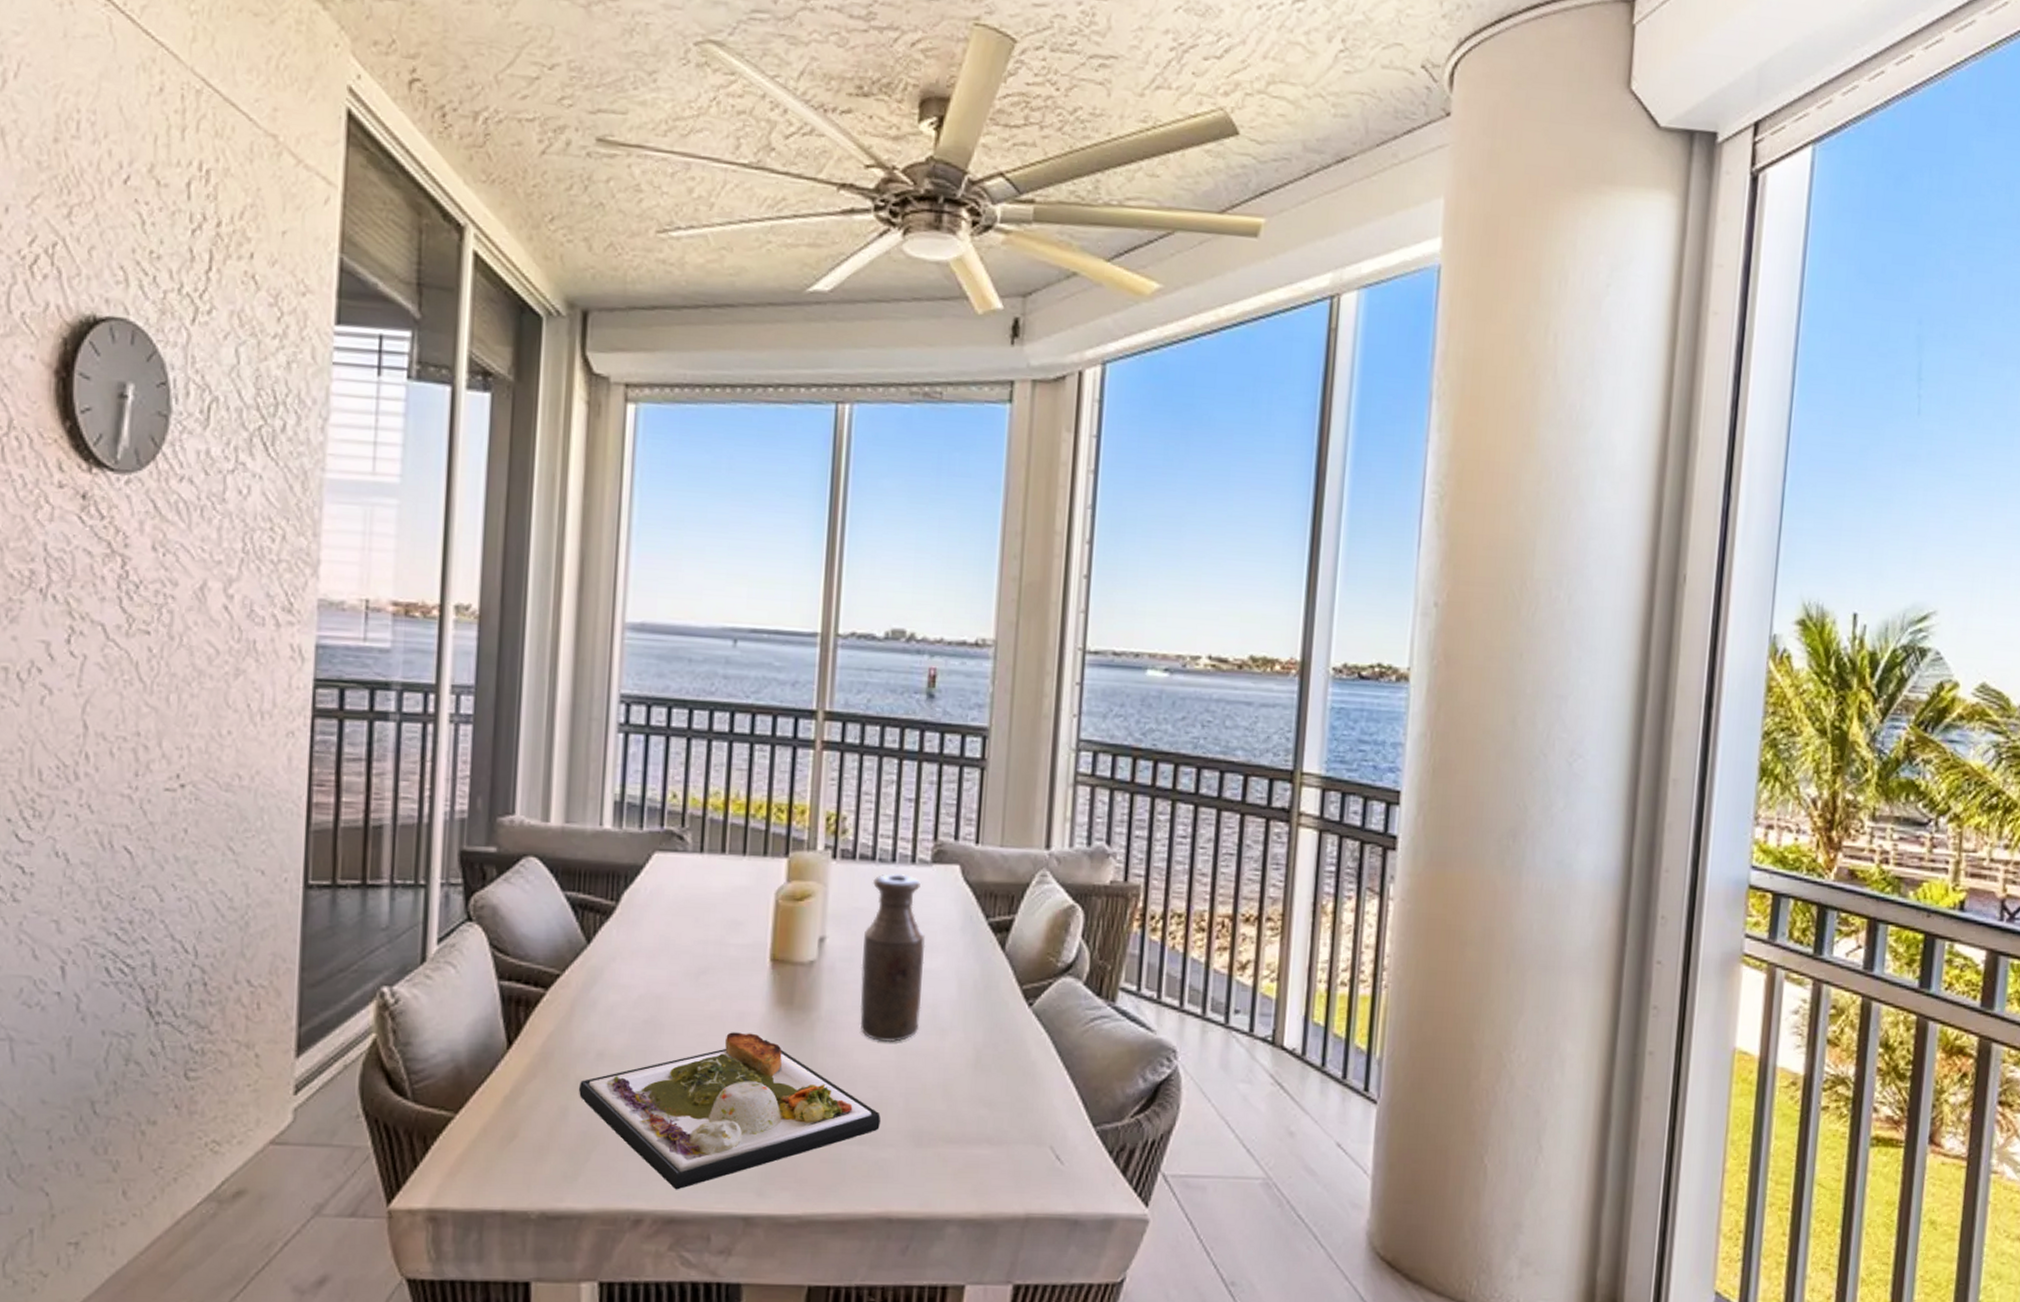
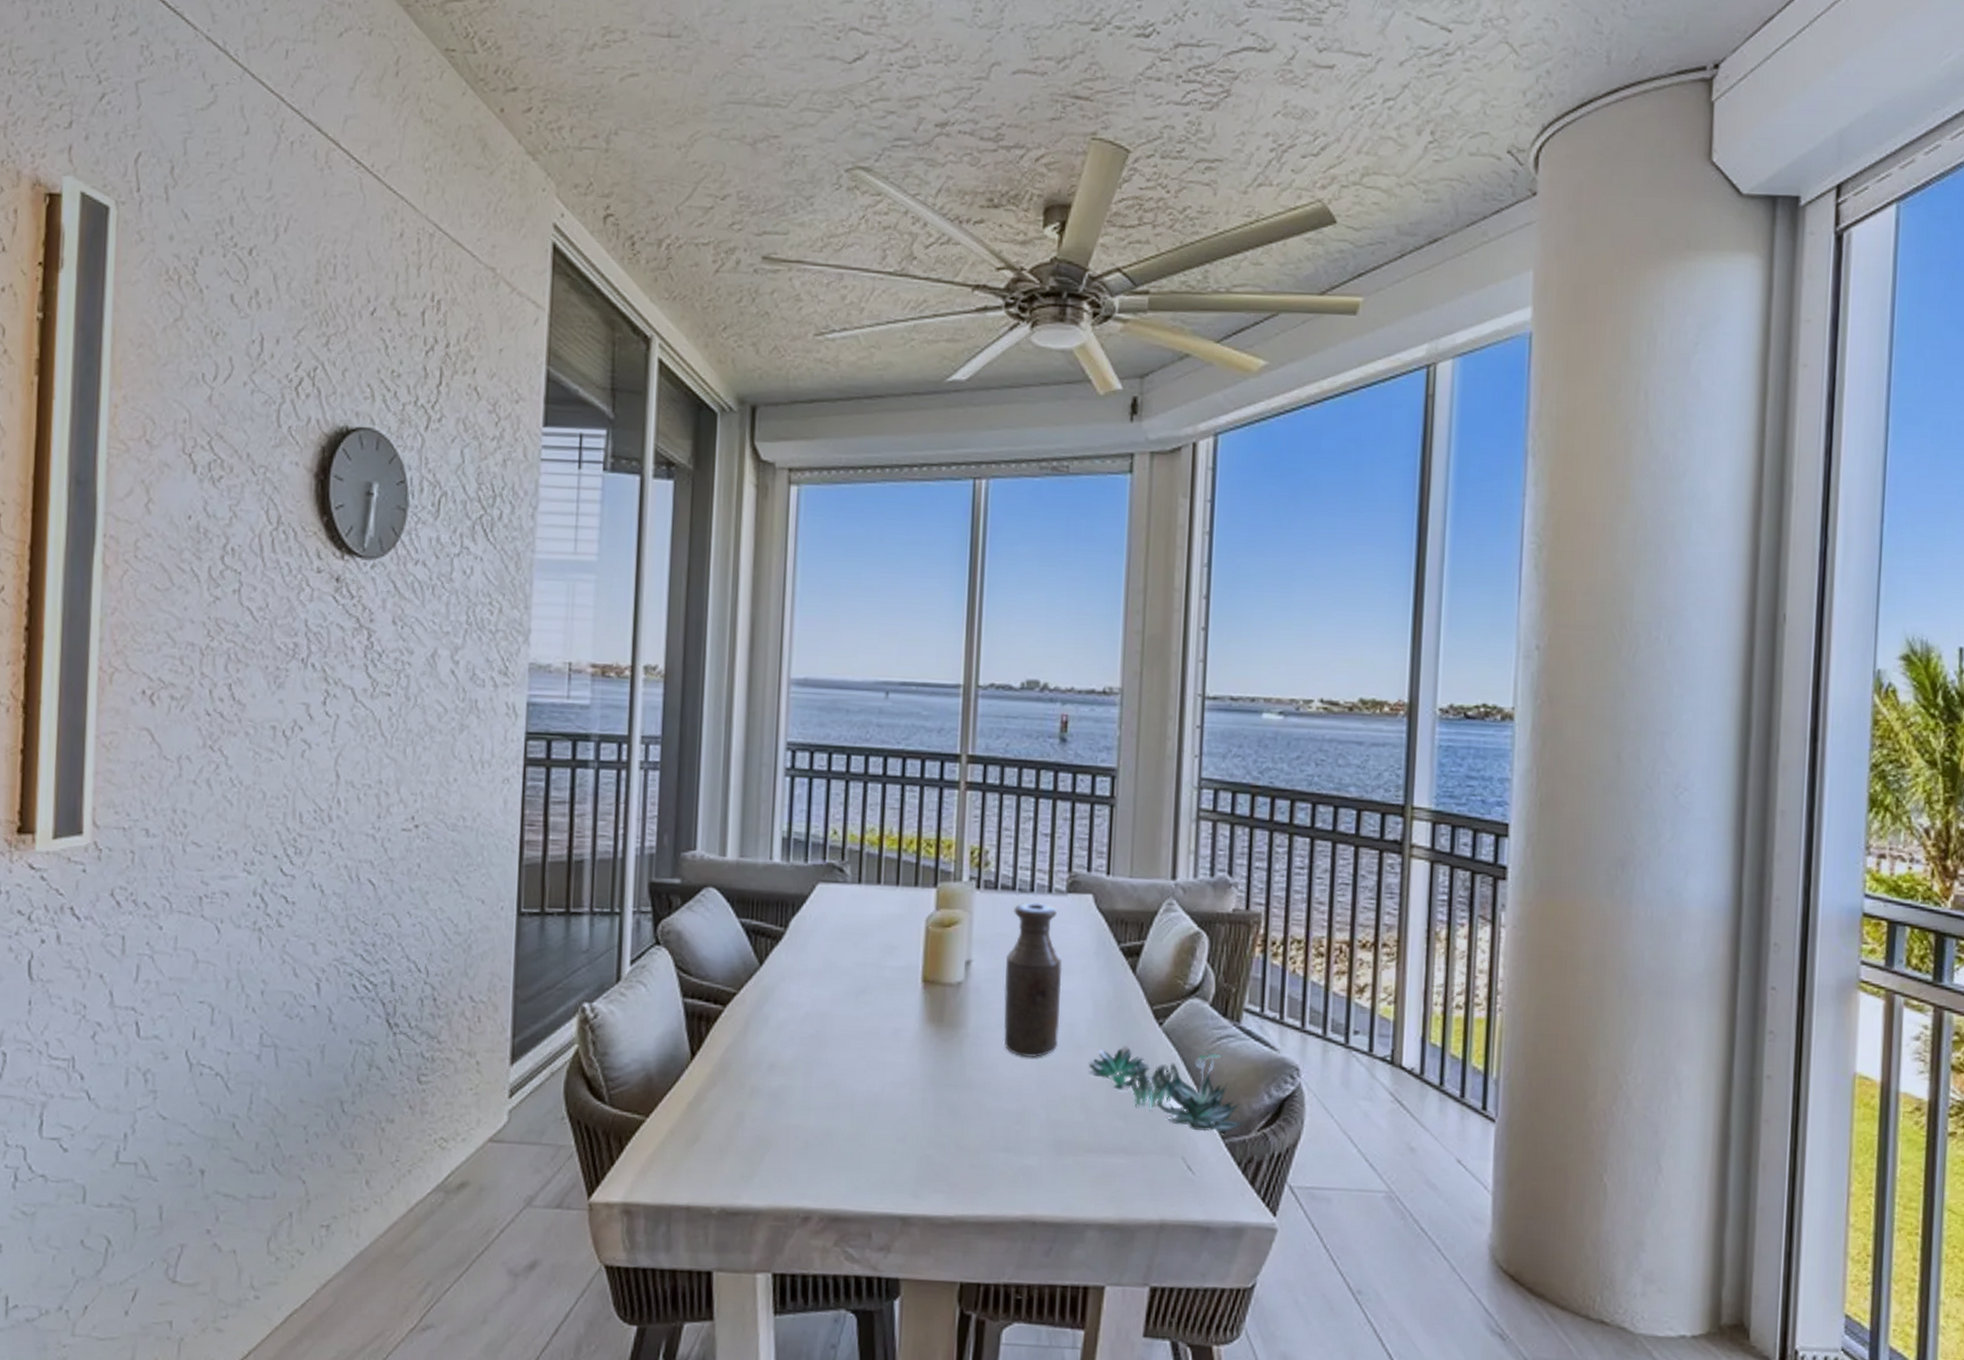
dinner plate: present [579,1032,881,1190] -> none [754,1047,1024,1191]
succulent plant: none [950,1027,1117,1119] -> present [1087,1045,1244,1132]

